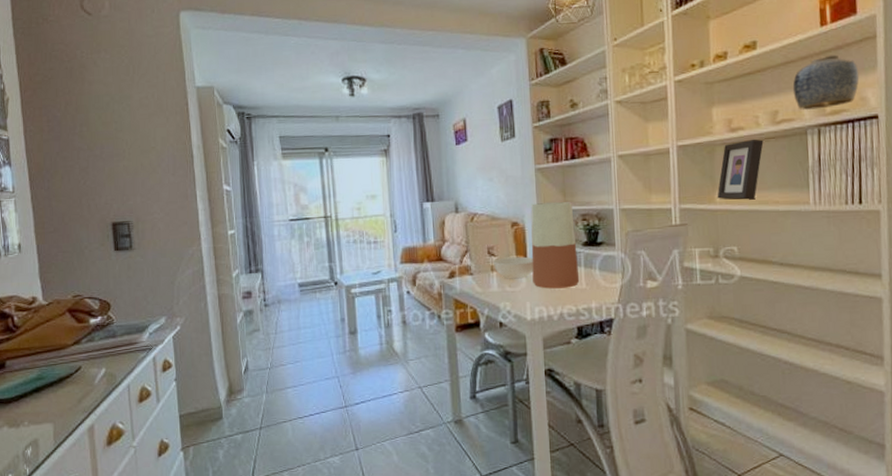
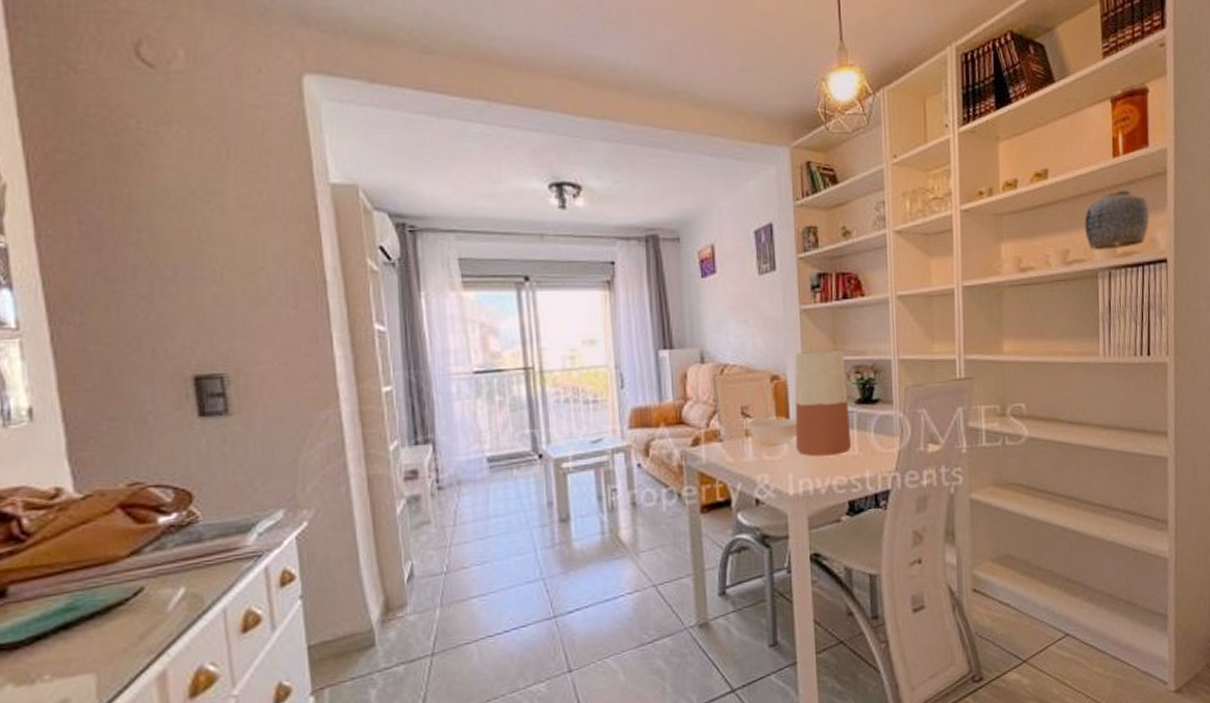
picture frame: present [717,139,764,200] -> none [1004,281,1054,351]

